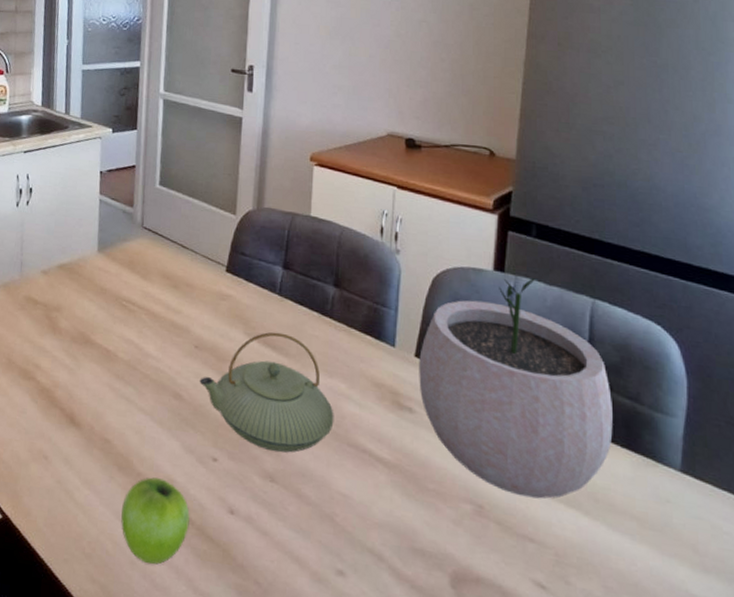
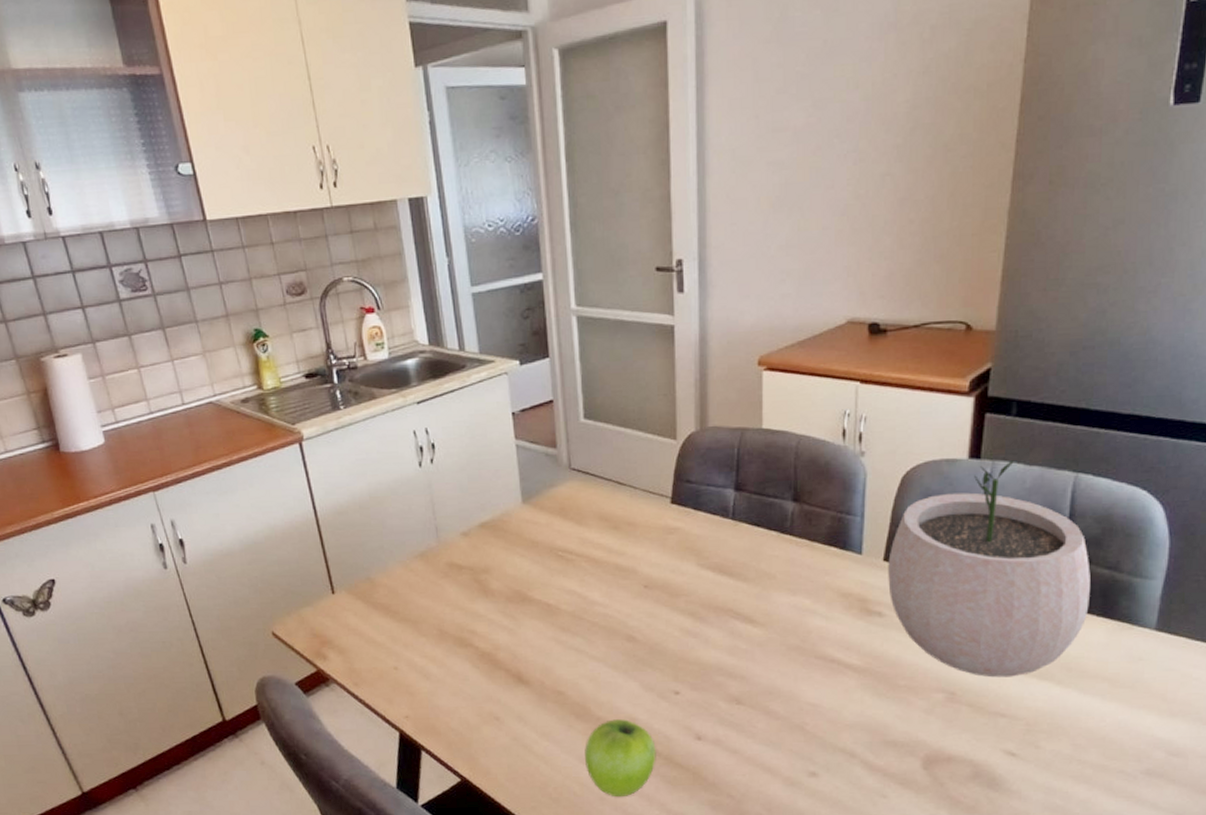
teapot: present [199,332,334,453] -> none [653,558,800,675]

